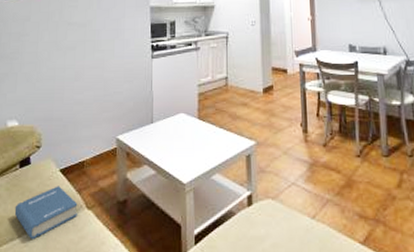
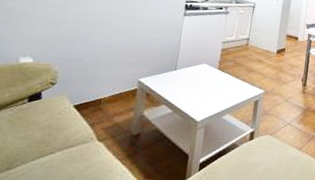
hardback book: present [14,186,78,239] -> none [15,120,89,168]

